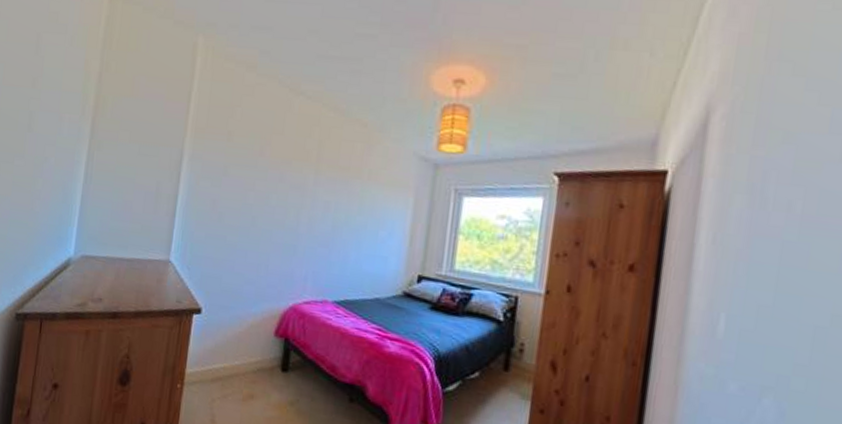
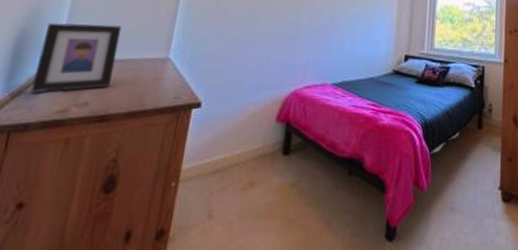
picture frame: none [55,218,126,285] -> present [31,22,122,93]

